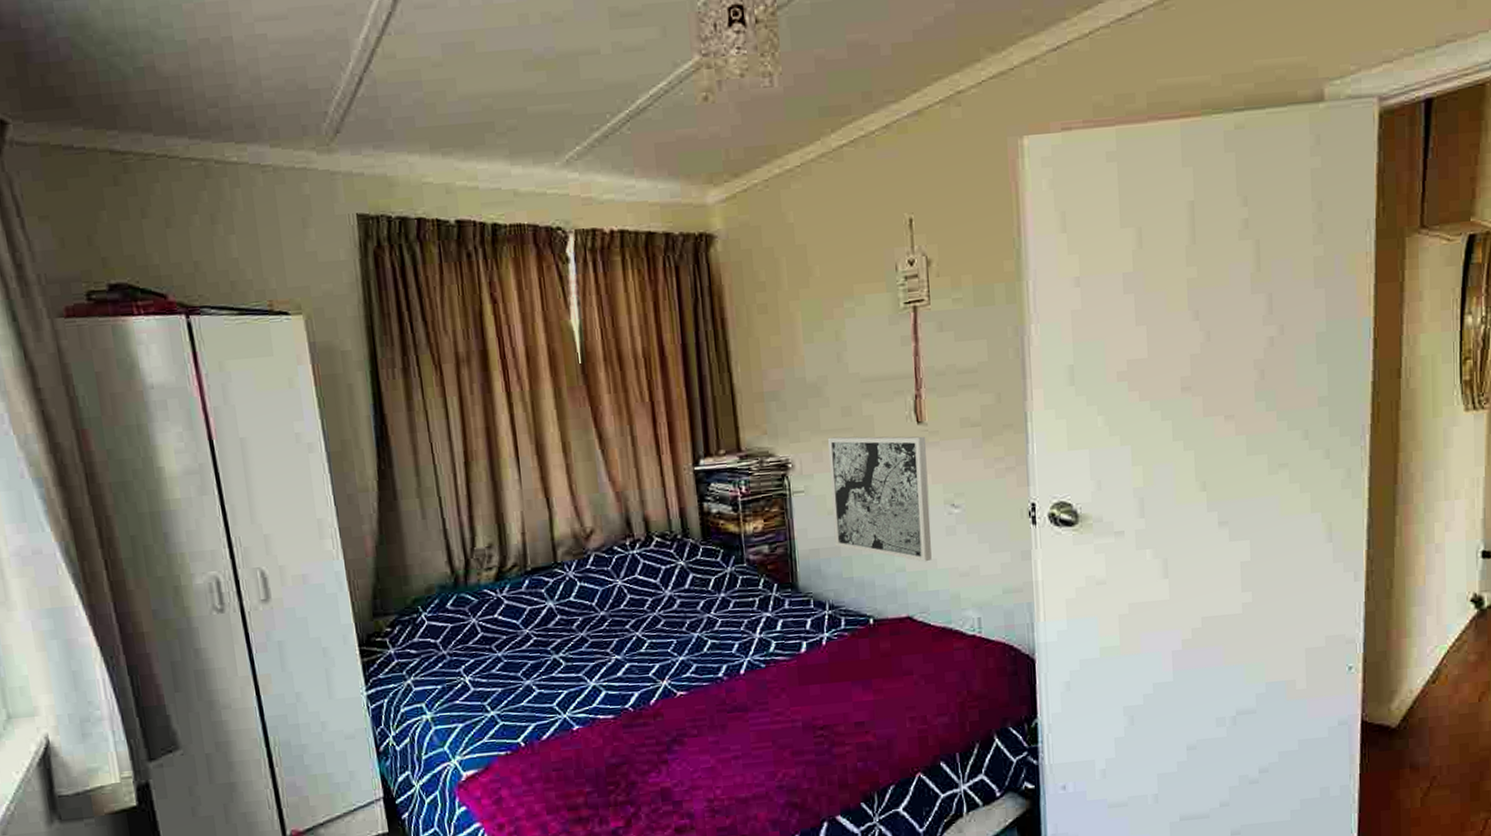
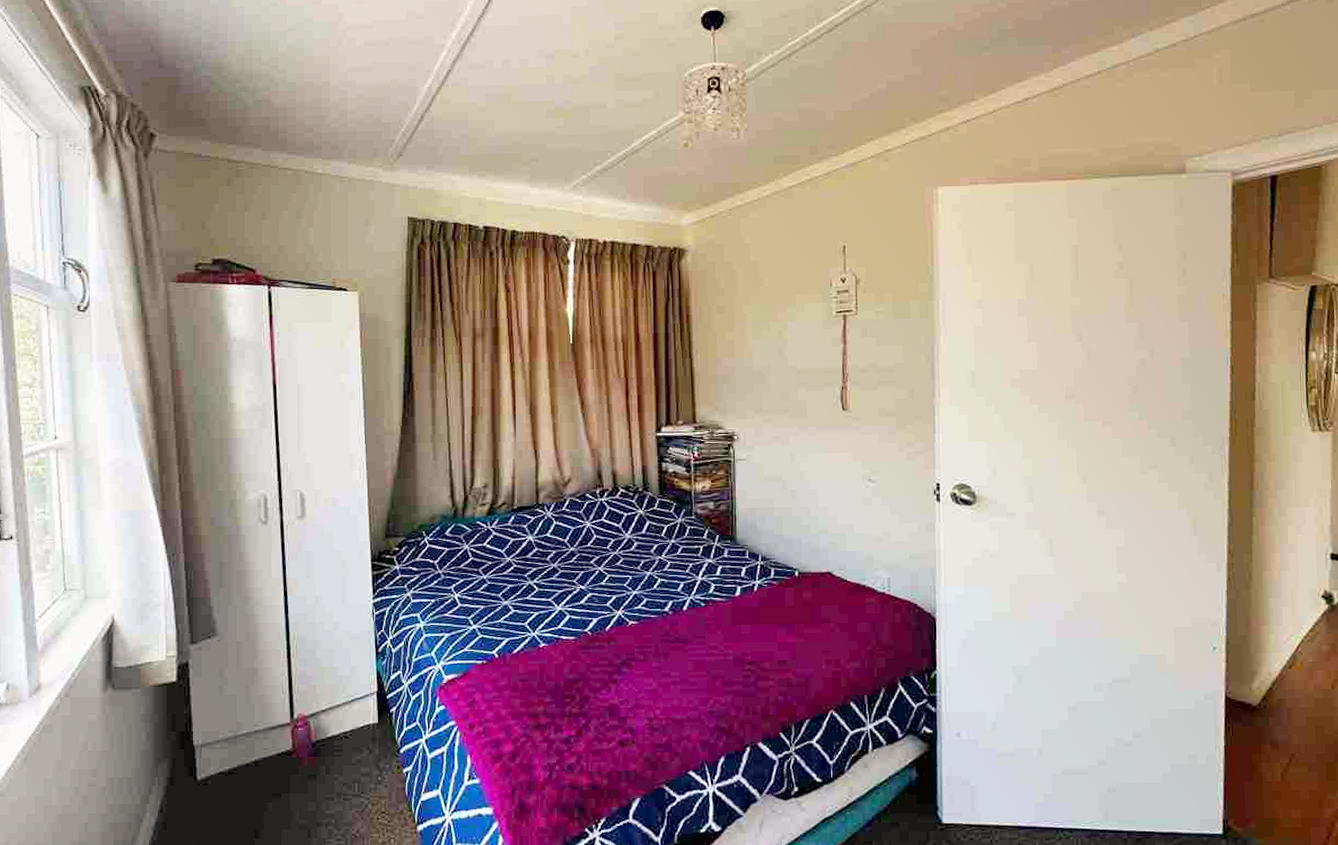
wall art: present [827,436,932,562] -> none [767,416,851,526]

